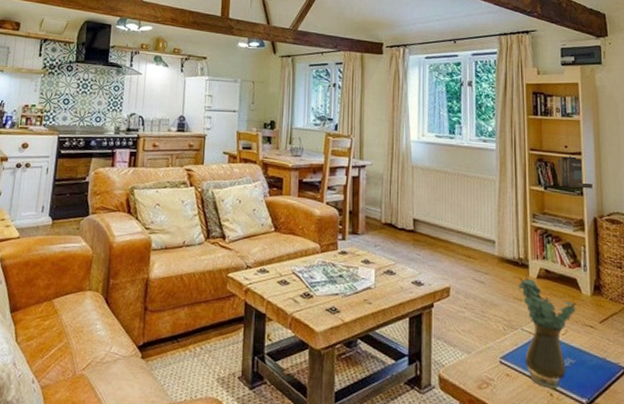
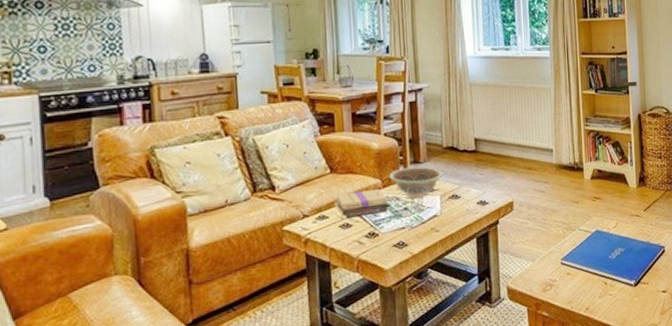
books: none [275,251,327,277] -> present [334,189,391,218]
decorative bowl: none [327,236,380,268] -> present [388,166,444,198]
vase: present [519,275,576,390] -> none [575,178,624,279]

